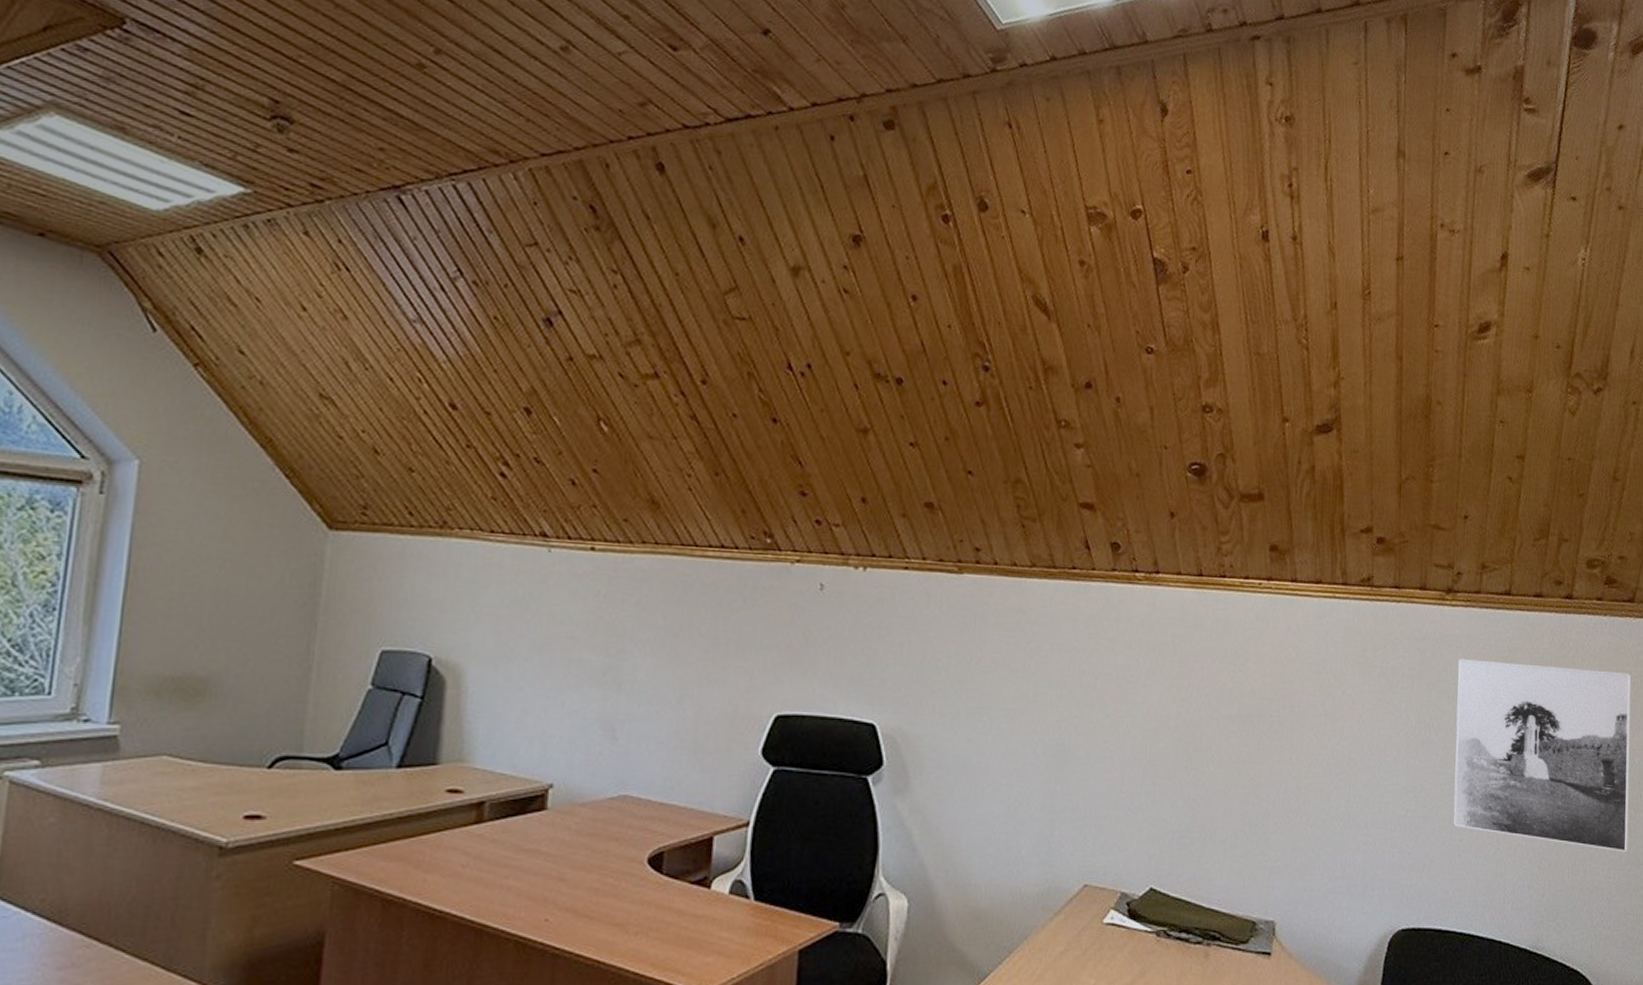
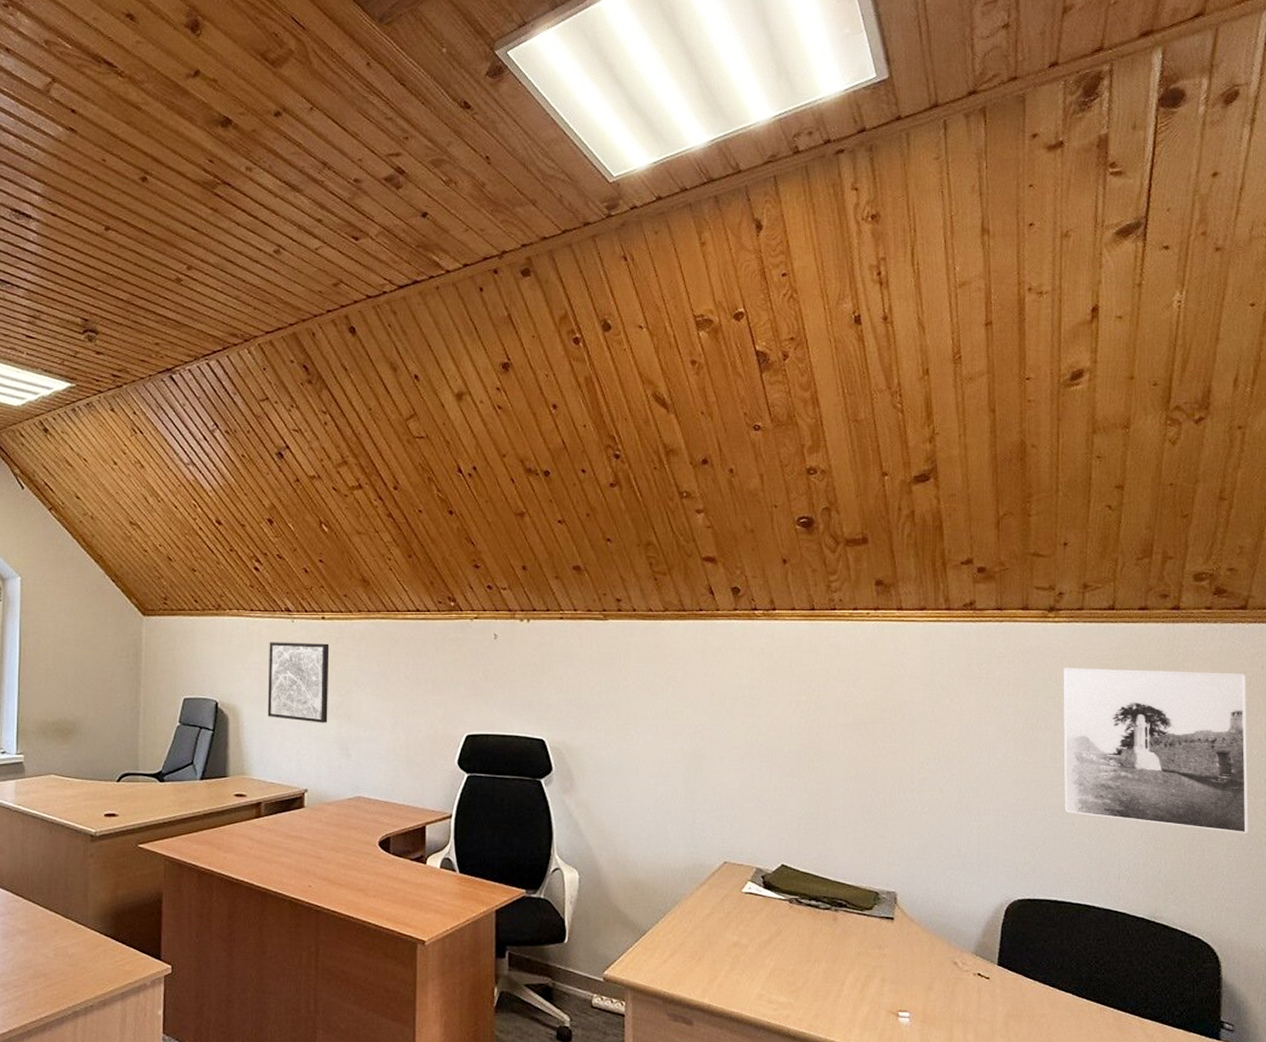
wall art: none [503,577,599,693] -> present [267,642,330,723]

